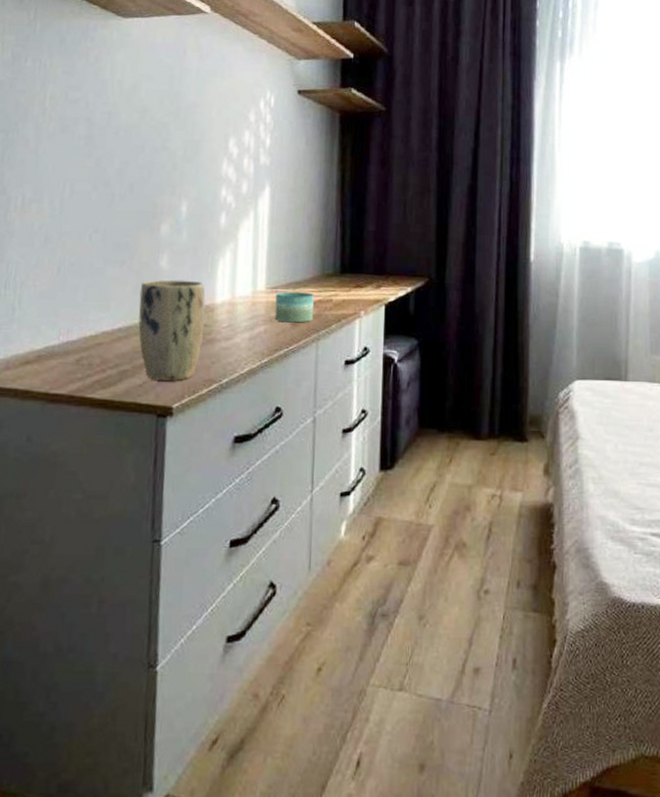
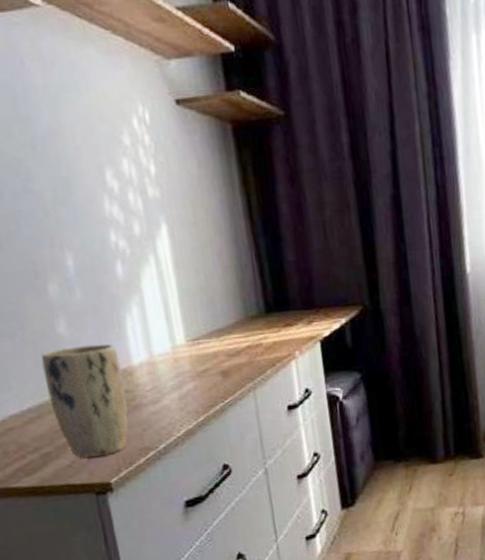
candle: present [274,291,314,323] -> none [198,339,246,376]

